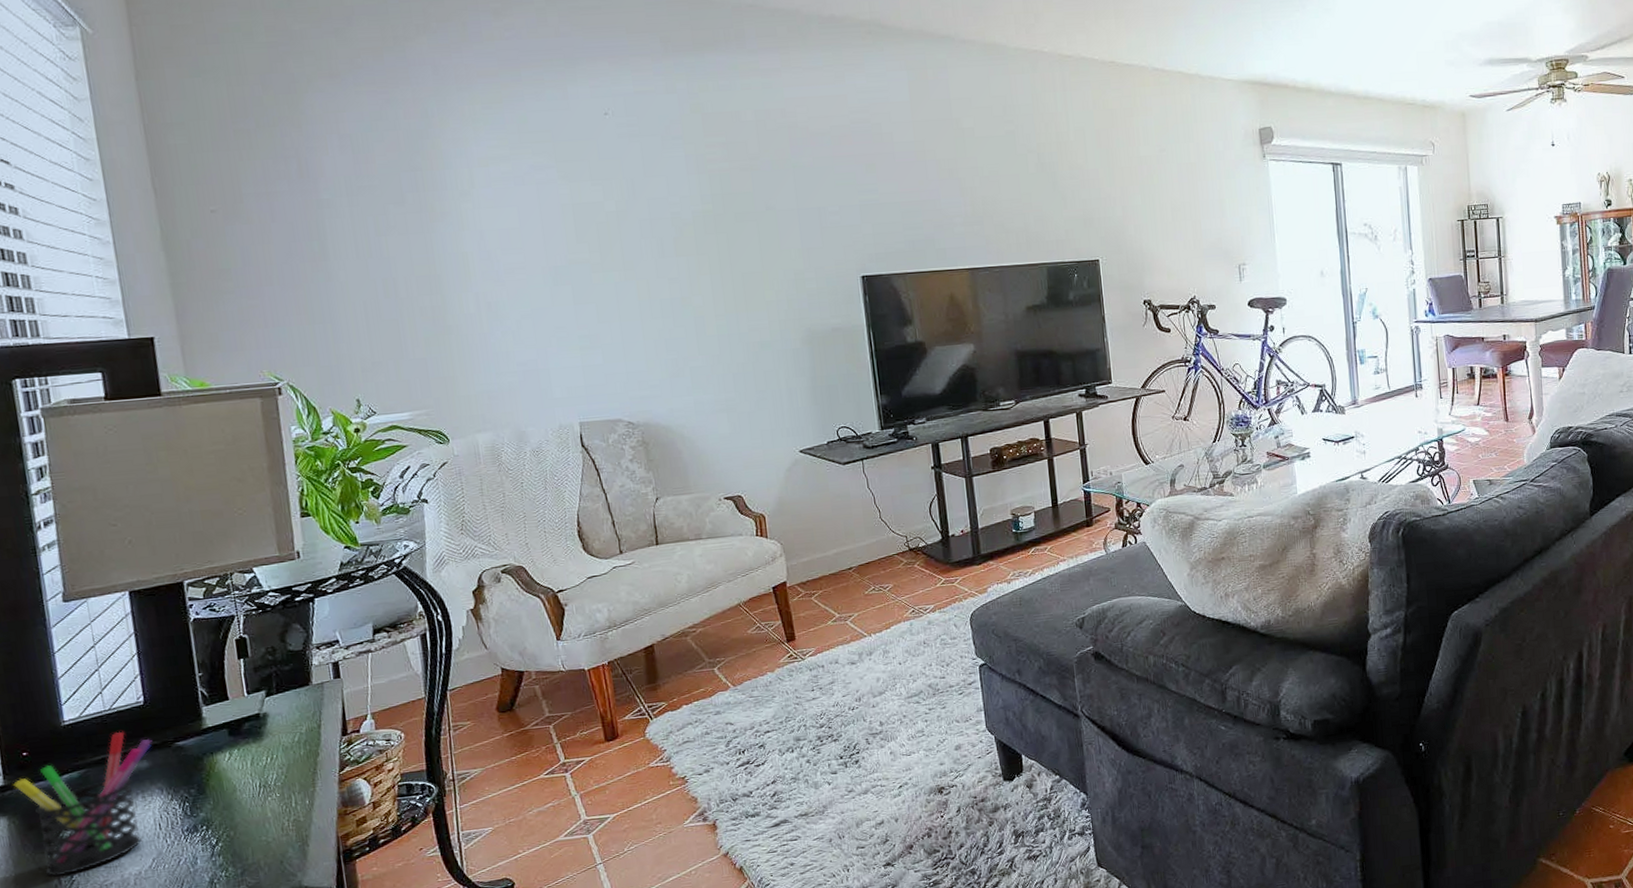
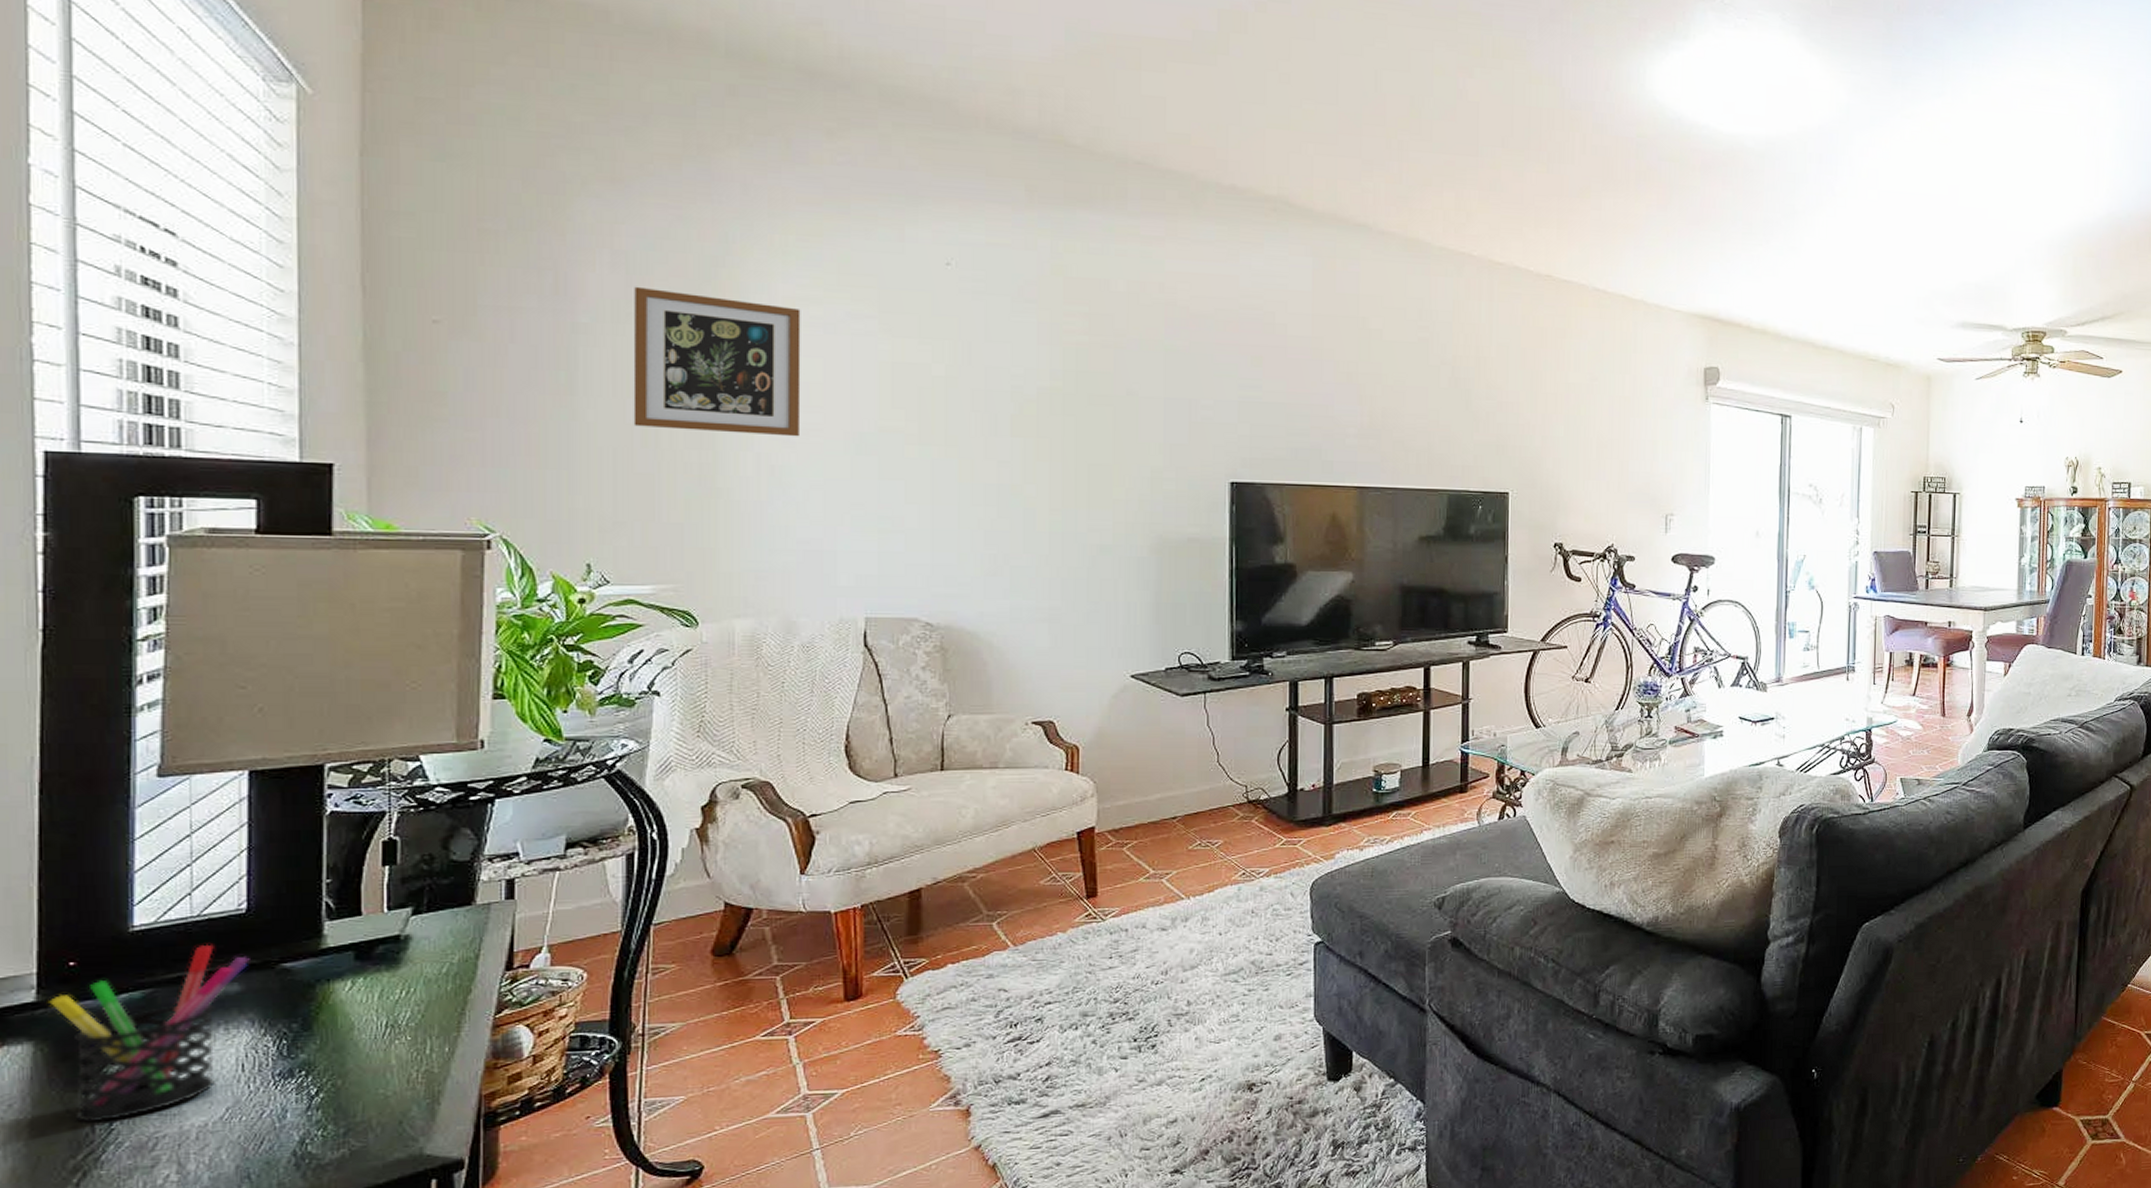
picture frame: none [361,163,507,281] -> present [633,286,801,437]

